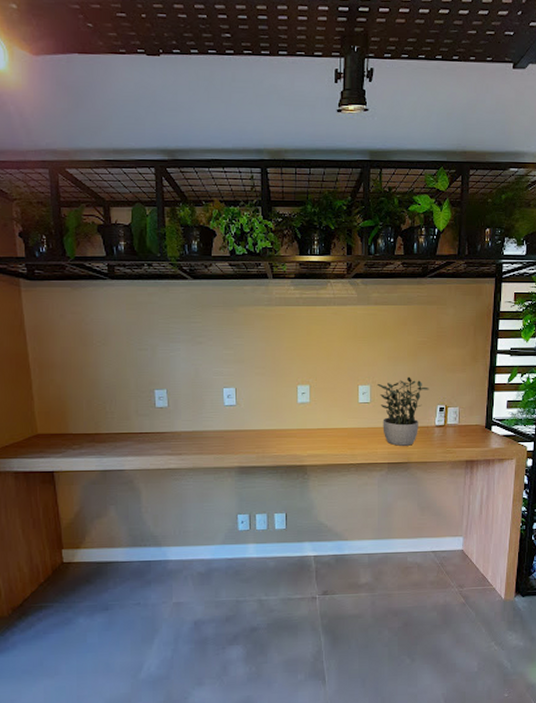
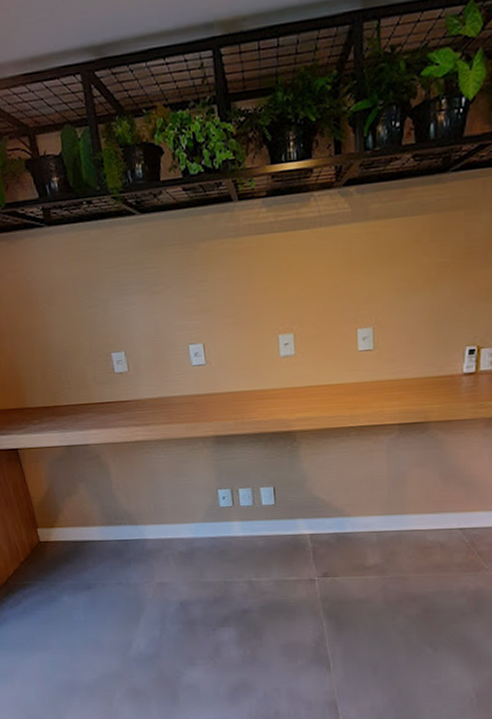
potted plant: present [377,376,429,446] -> none [382,312,454,402]

